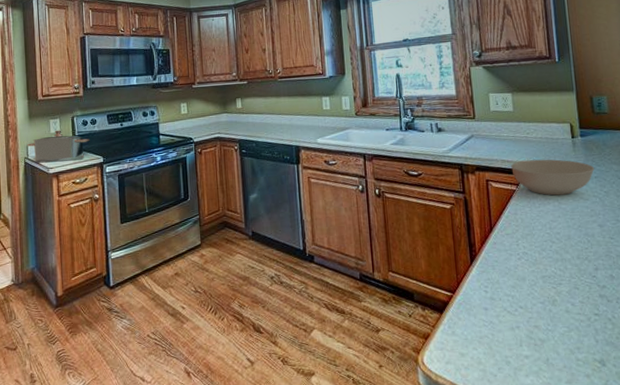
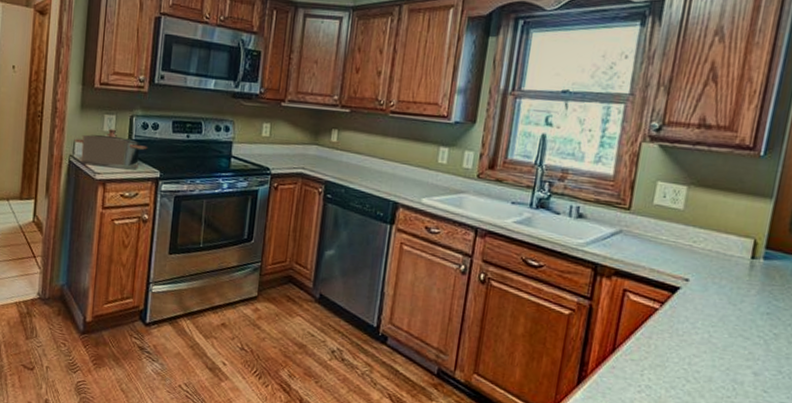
bowl: present [511,159,595,196] -> none [659,274,771,328]

